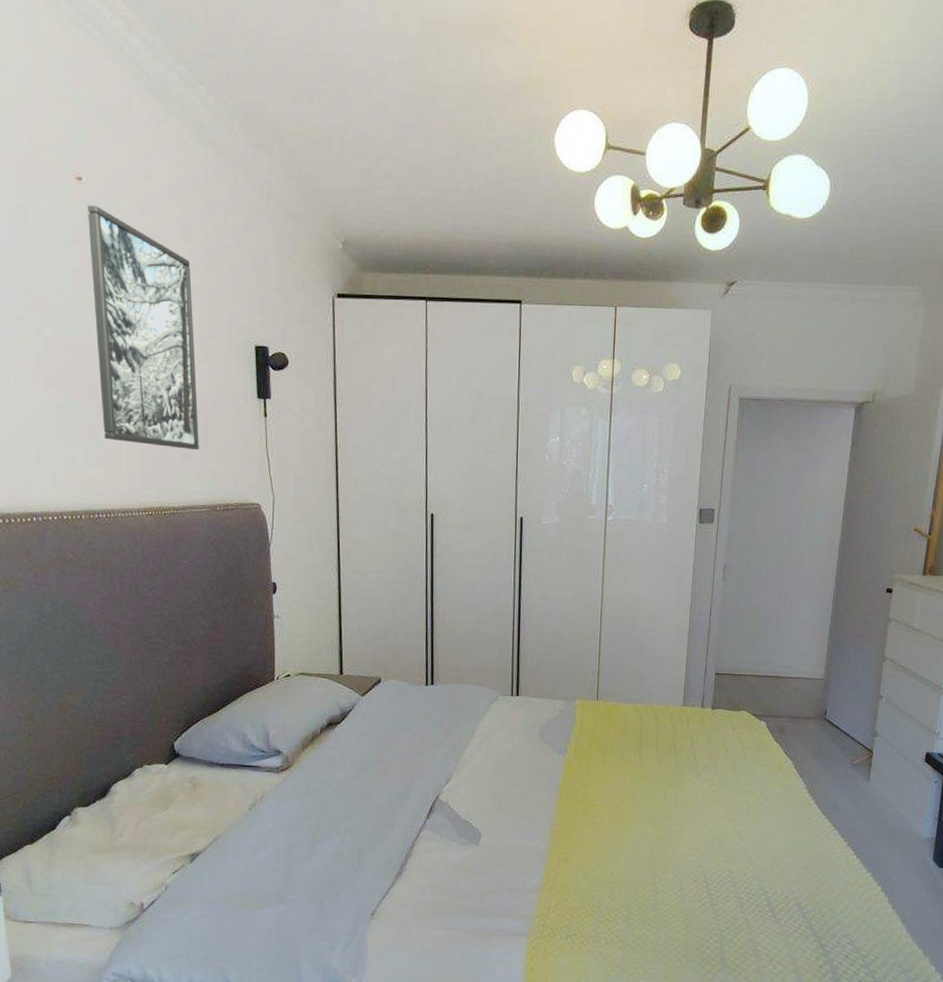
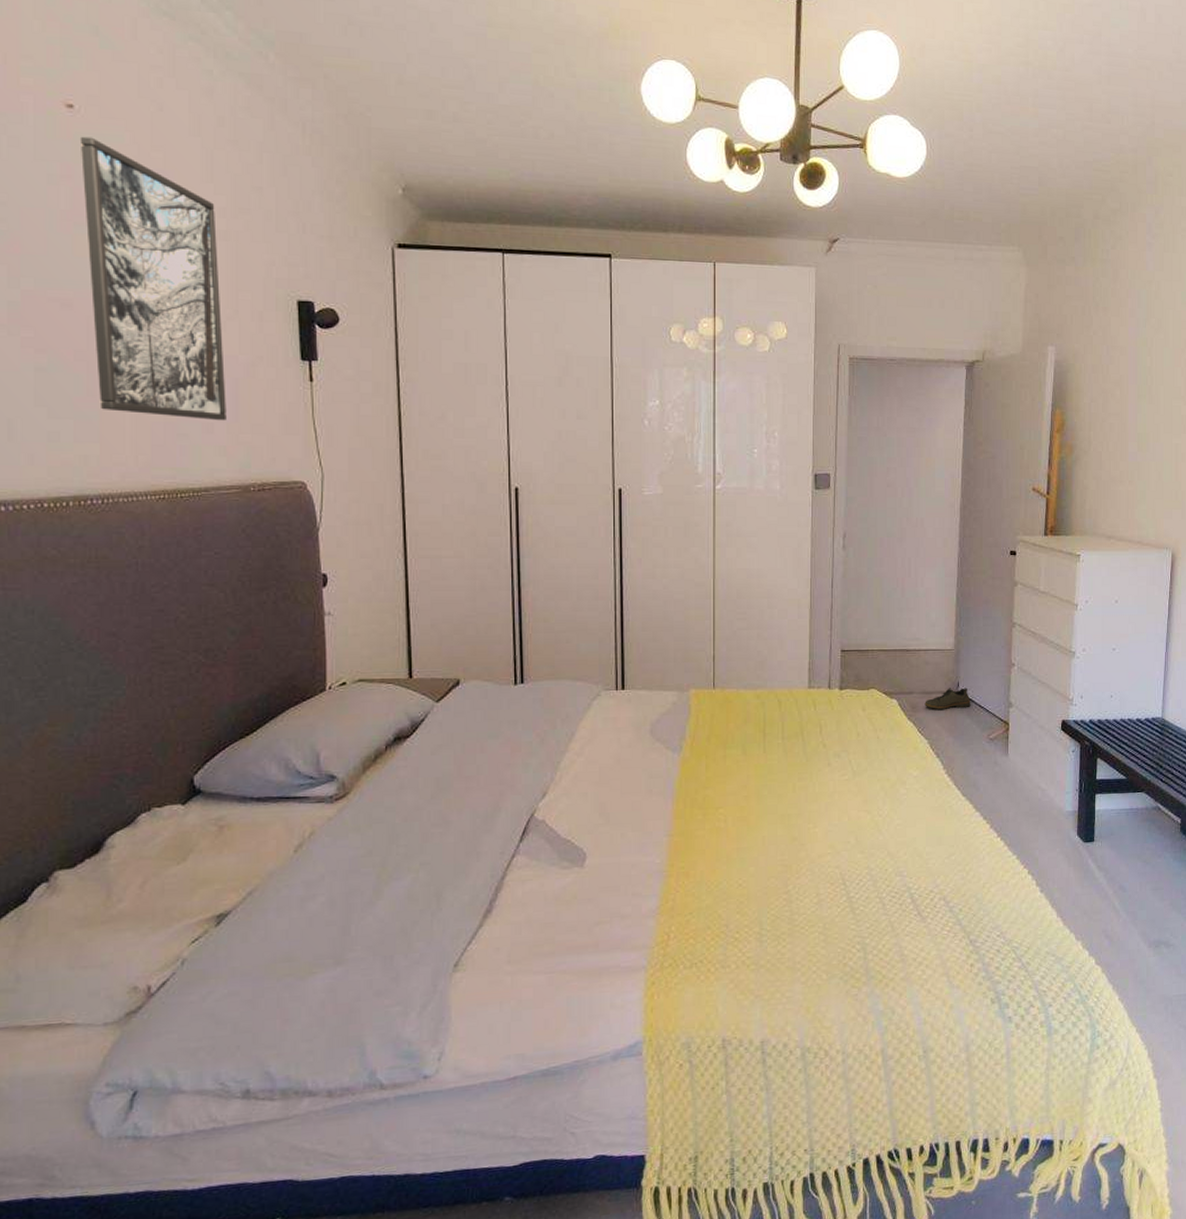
shoe: none [792,714,837,735] -> present [924,687,971,710]

